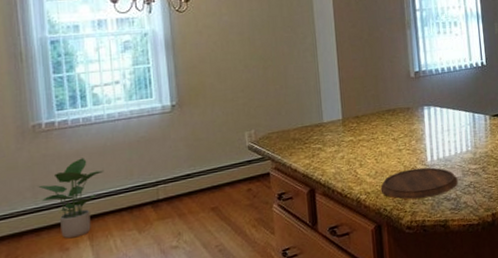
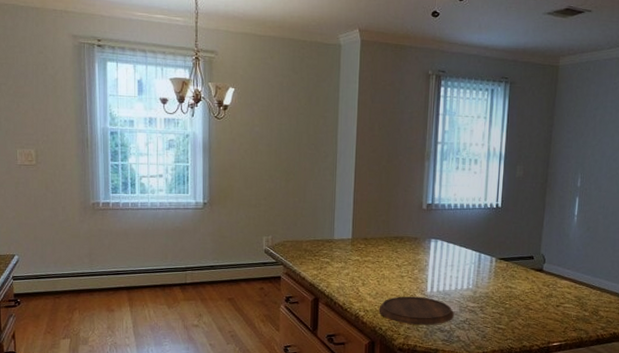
potted plant: present [38,158,104,239] -> none [94,237,145,302]

